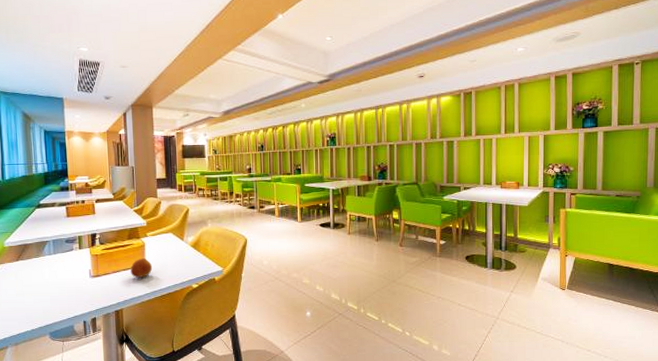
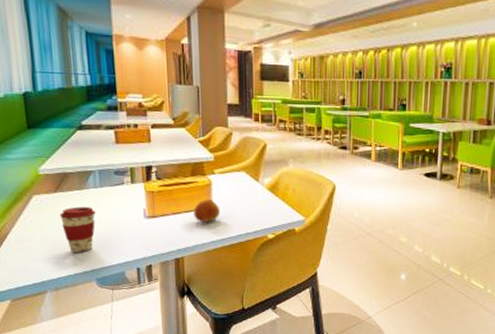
coffee cup: none [20,271,50,311] -> present [59,207,96,252]

